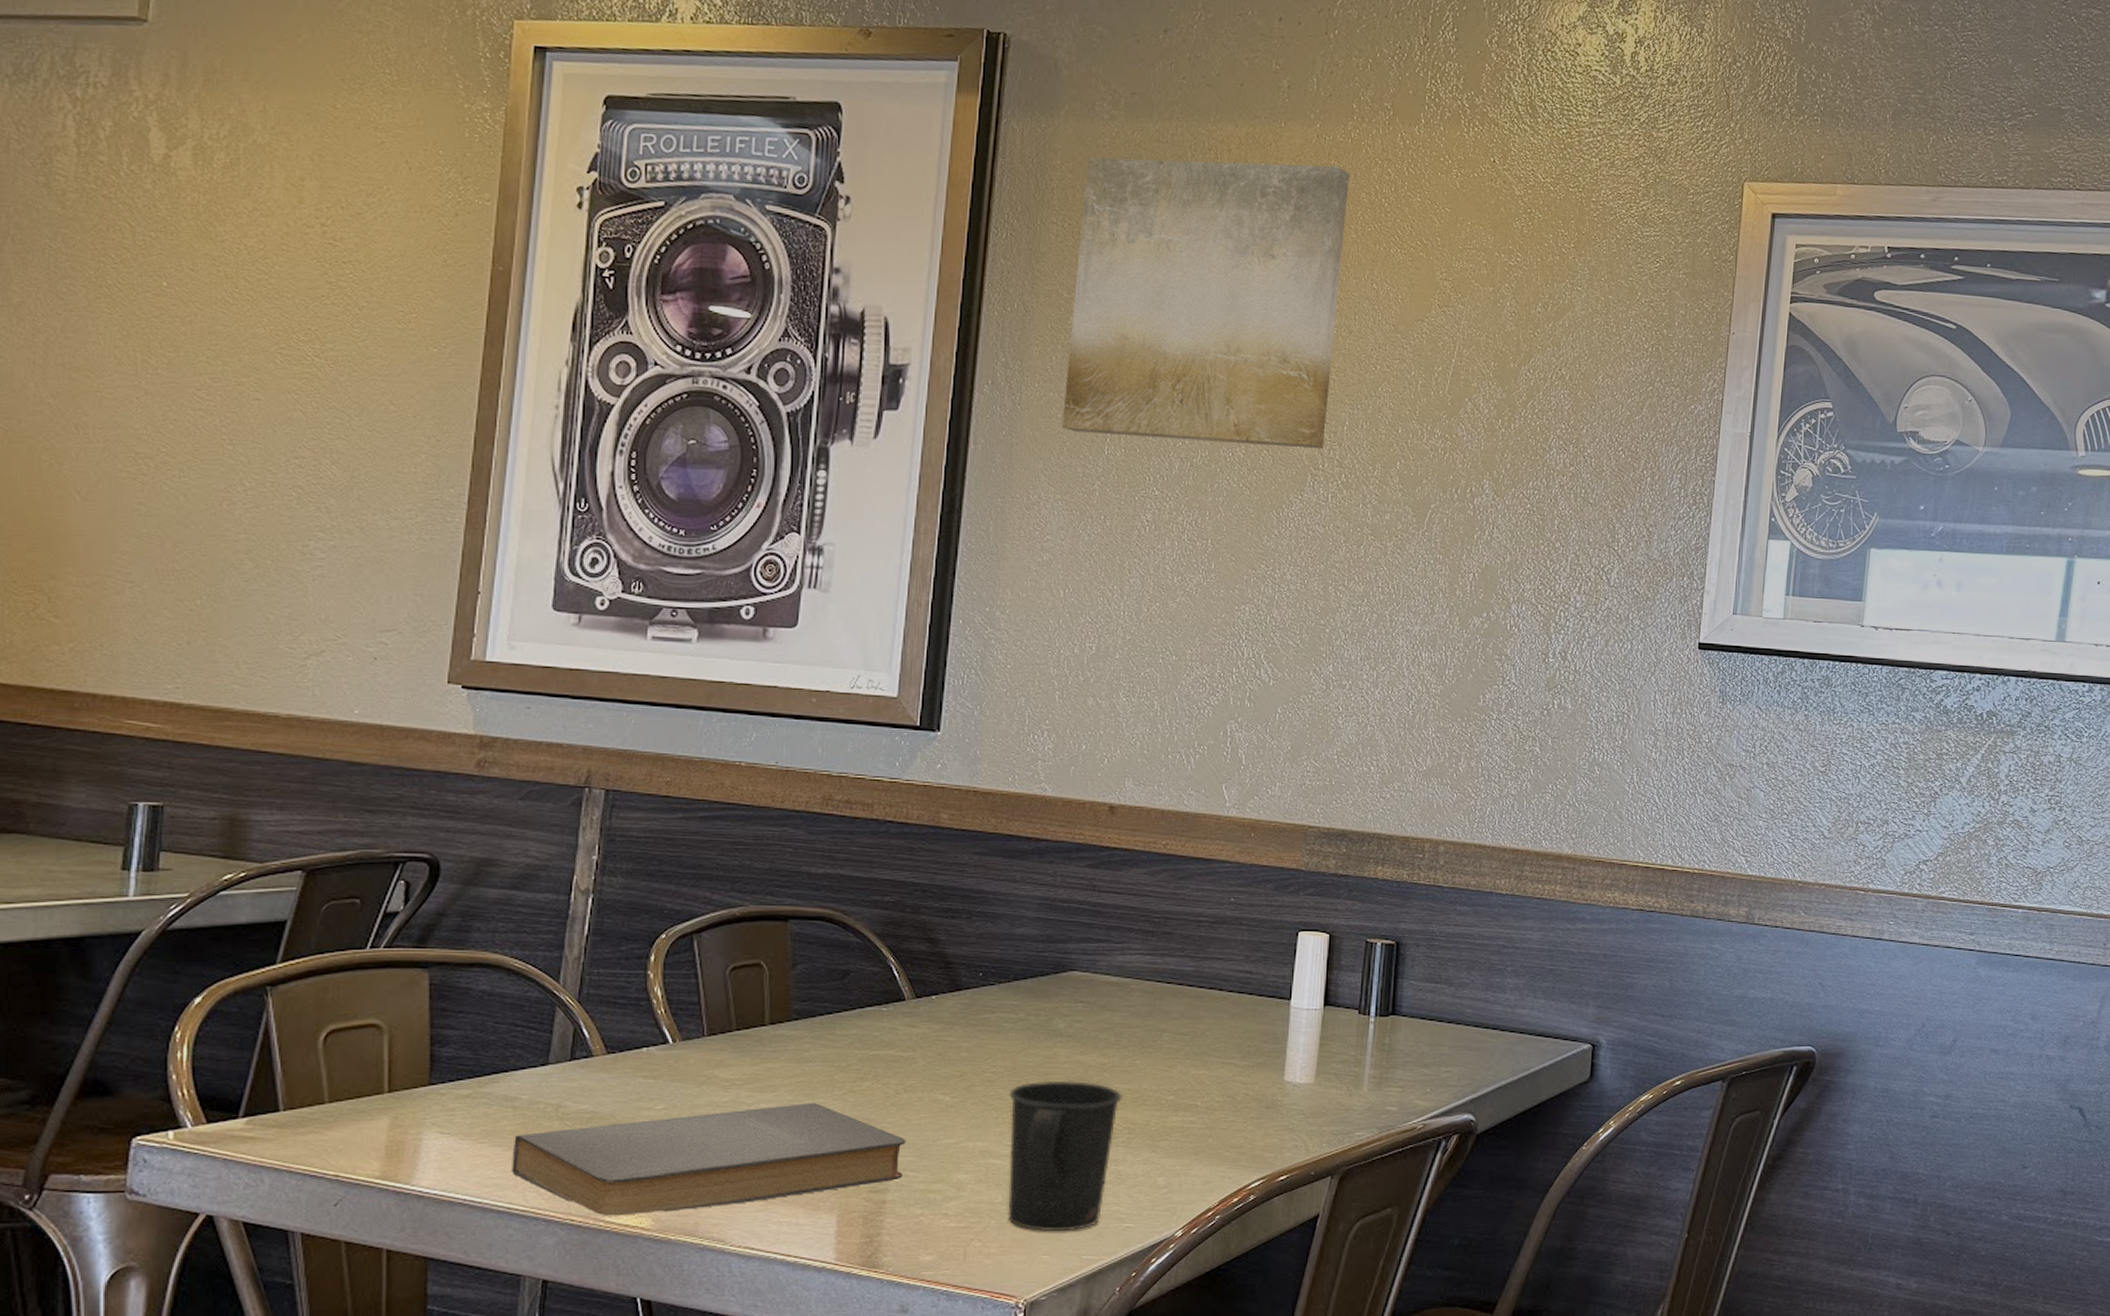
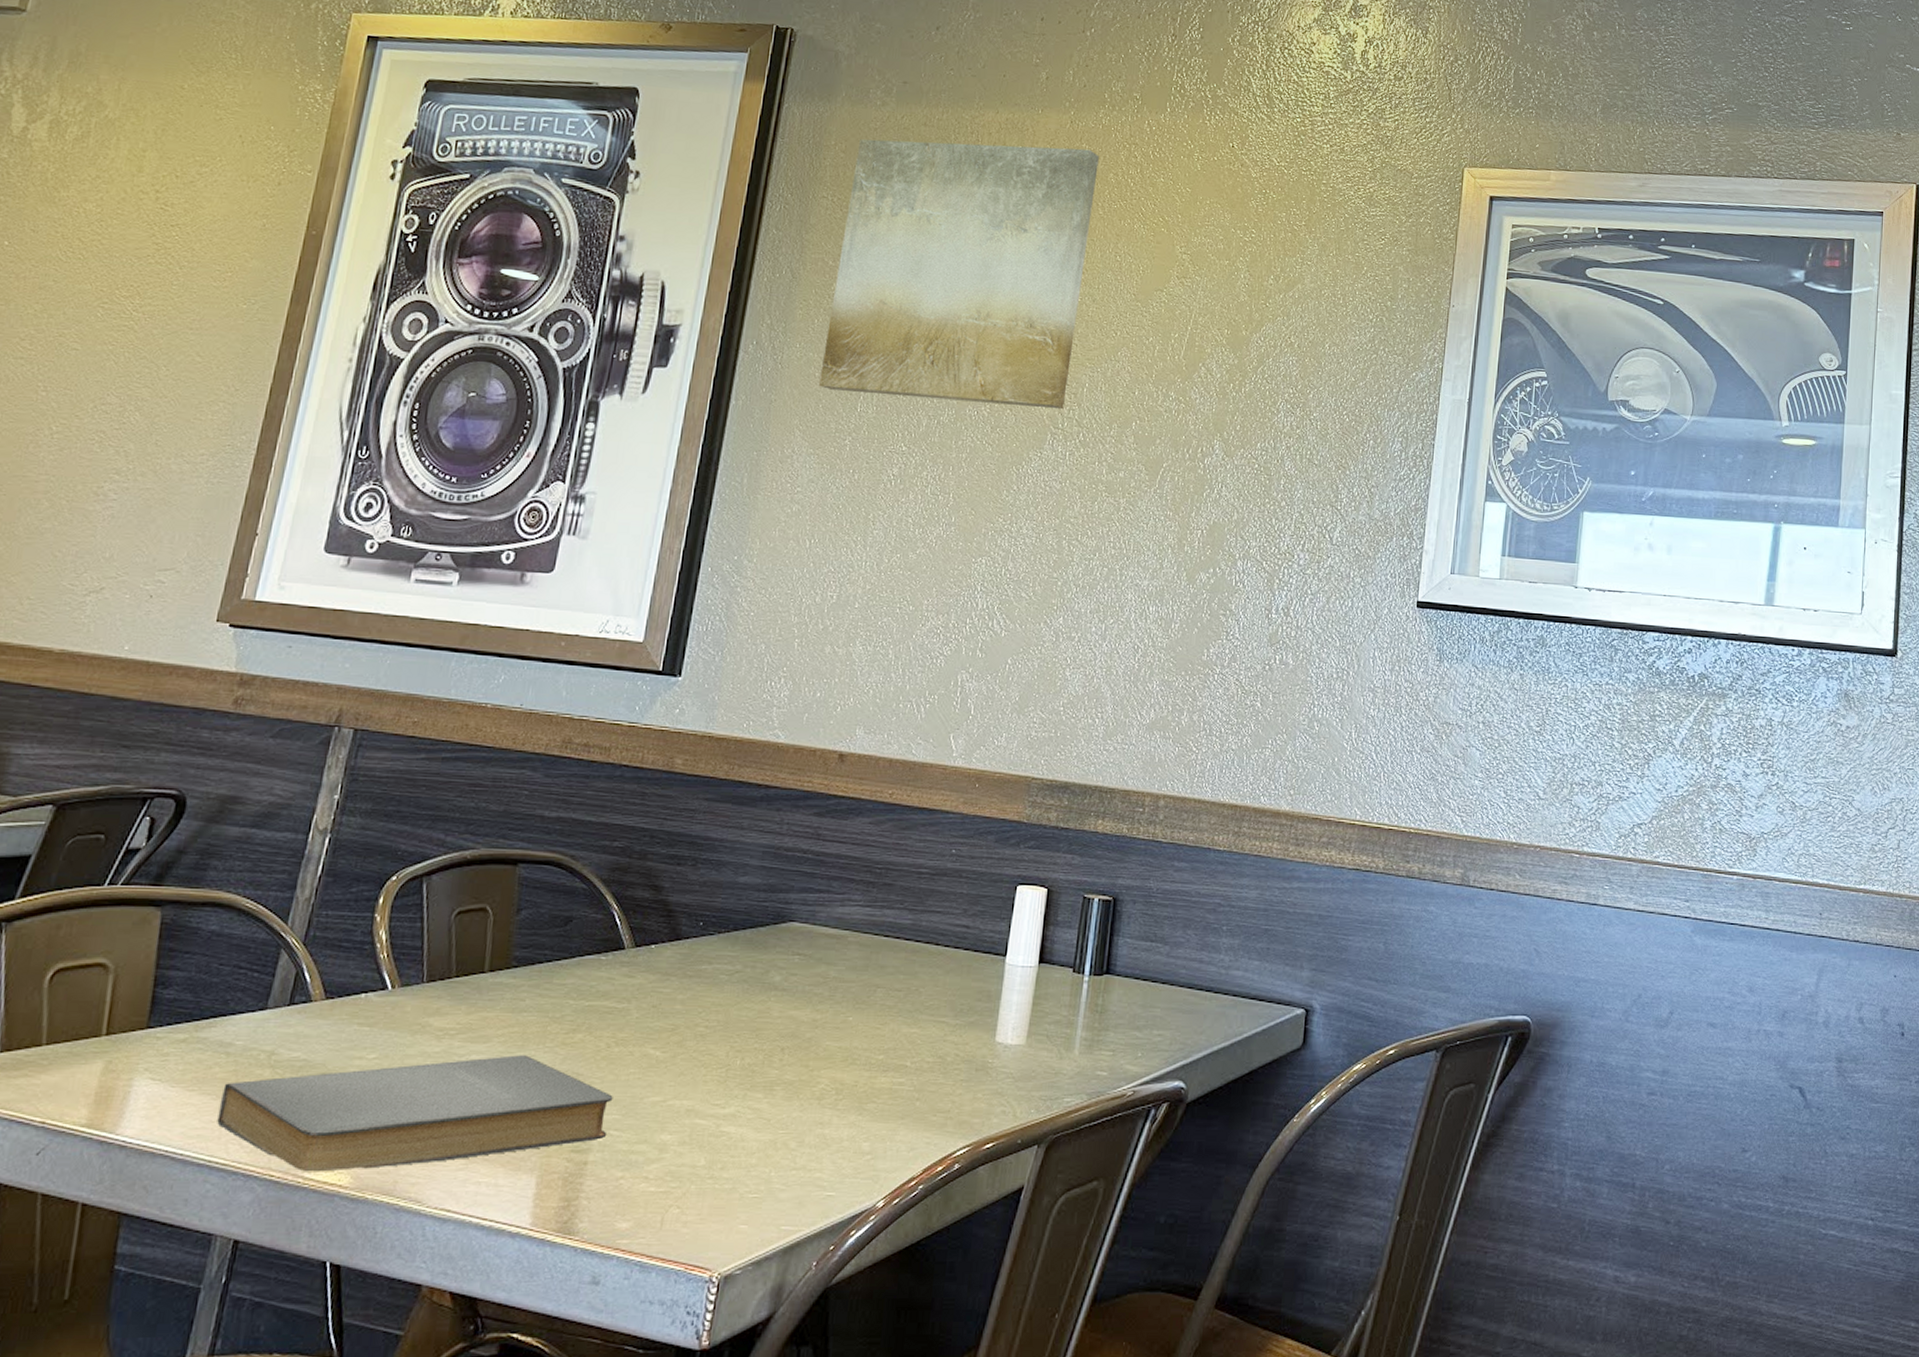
mug: present [1008,1080,1122,1232] -> none [708,1036,833,1200]

